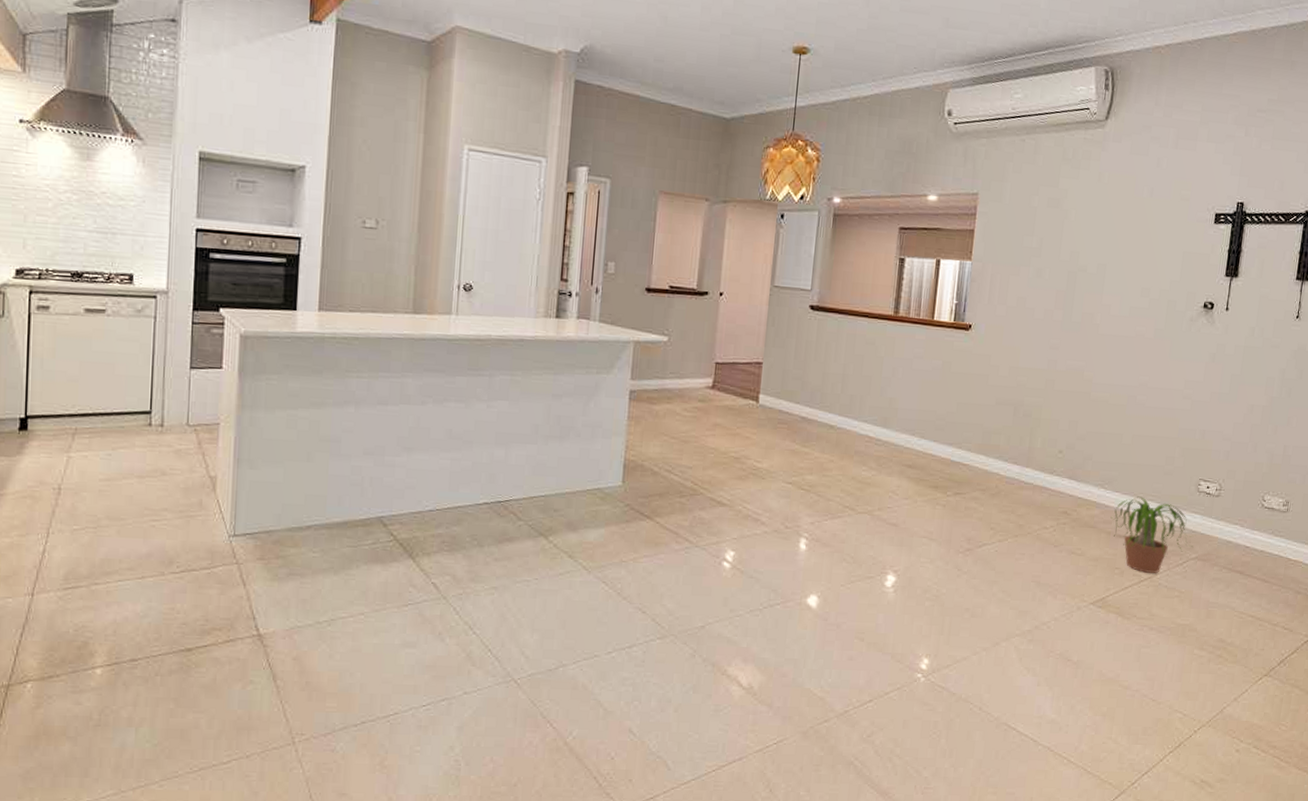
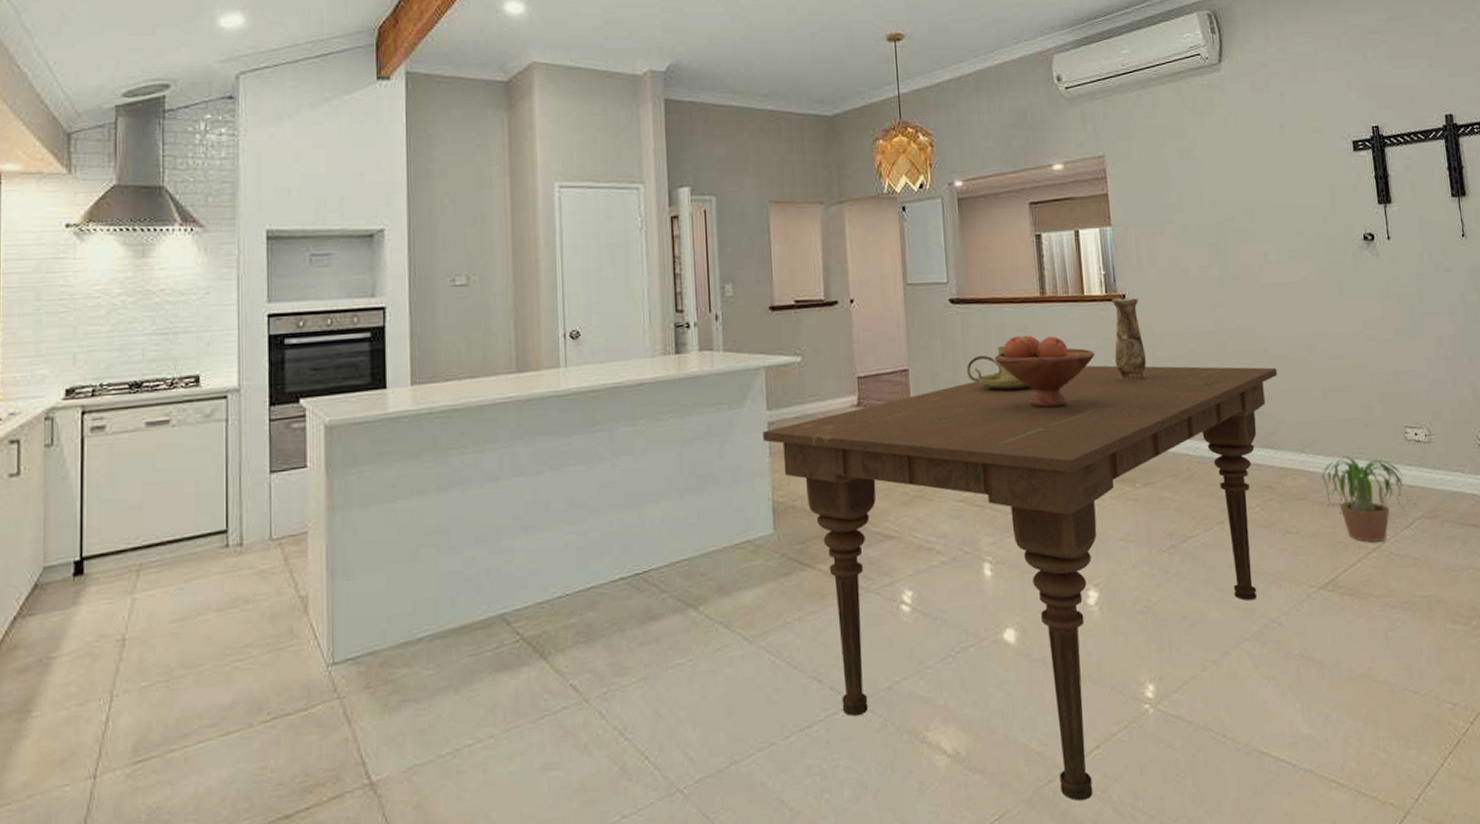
dining table: none [624,382,1096,741] -> present [763,365,1278,802]
candle holder: none [814,355,868,395] -> present [966,346,1028,391]
fruit bowl: none [842,347,934,416] -> present [995,335,1095,408]
vase: none [950,327,983,403] -> present [1111,297,1146,381]

